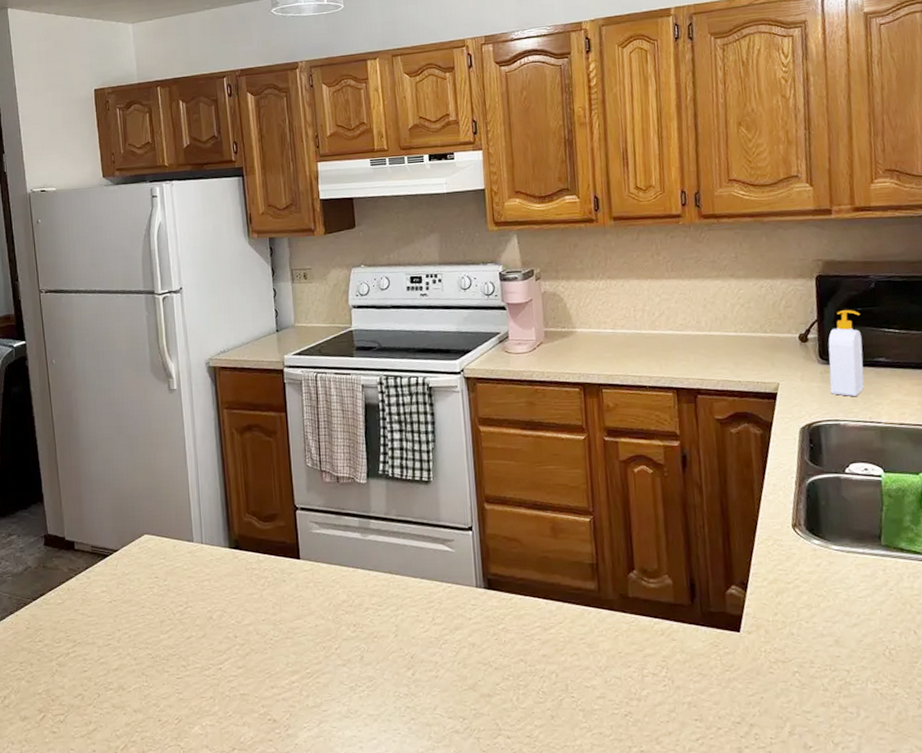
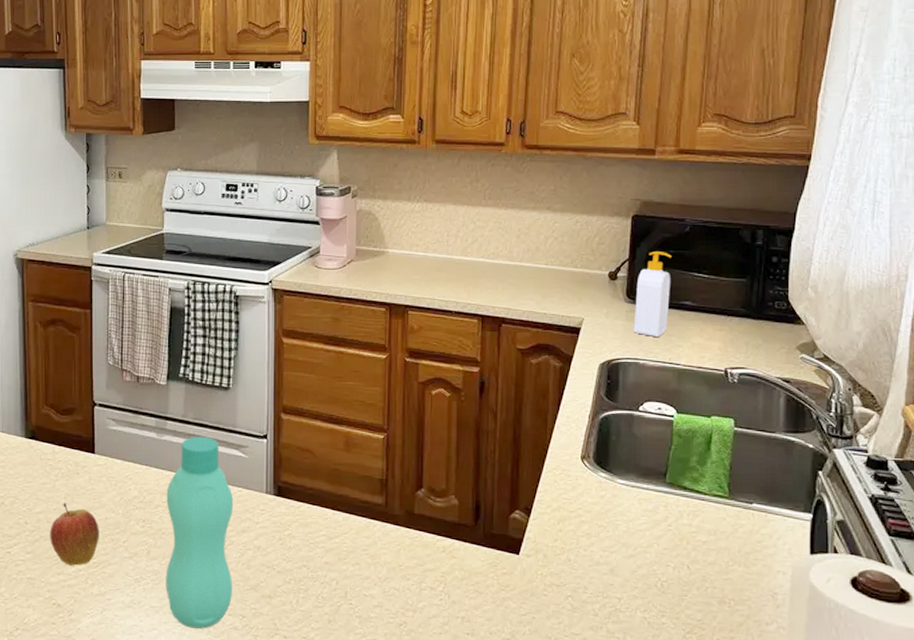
fruit: none [260,611,311,678] -> present [50,502,99,566]
bottle: none [375,533,451,735] -> present [166,436,234,629]

